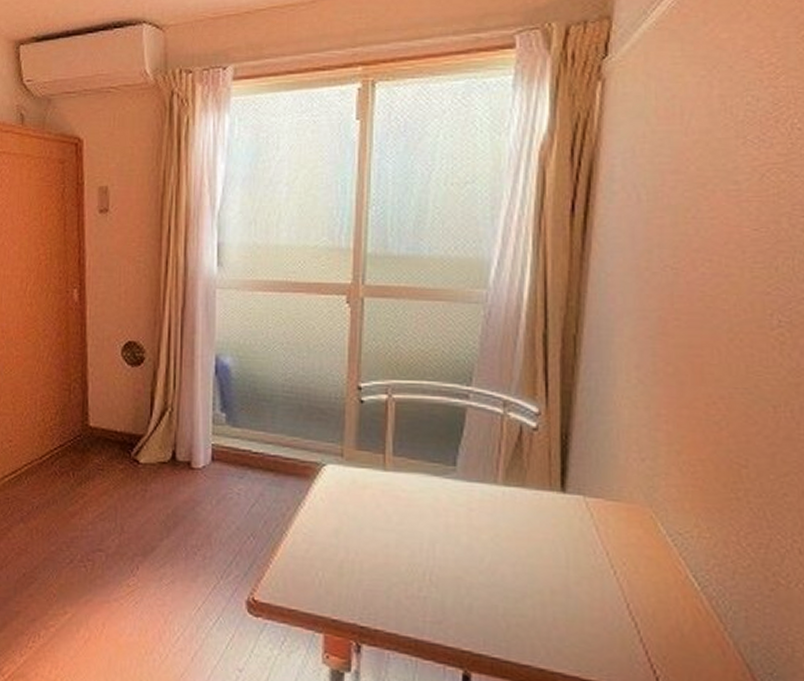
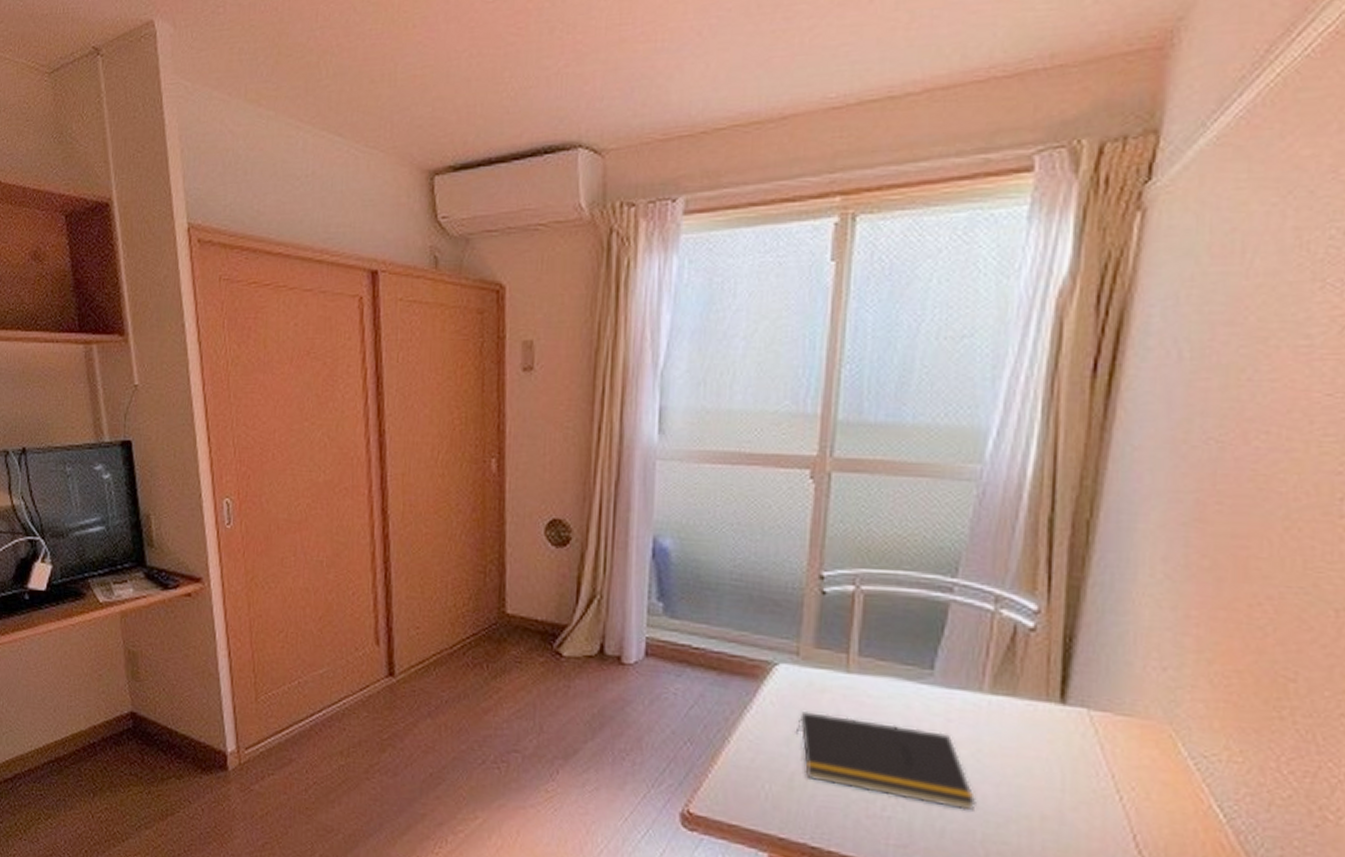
notepad: none [344,505,497,589] -> present [796,710,977,811]

